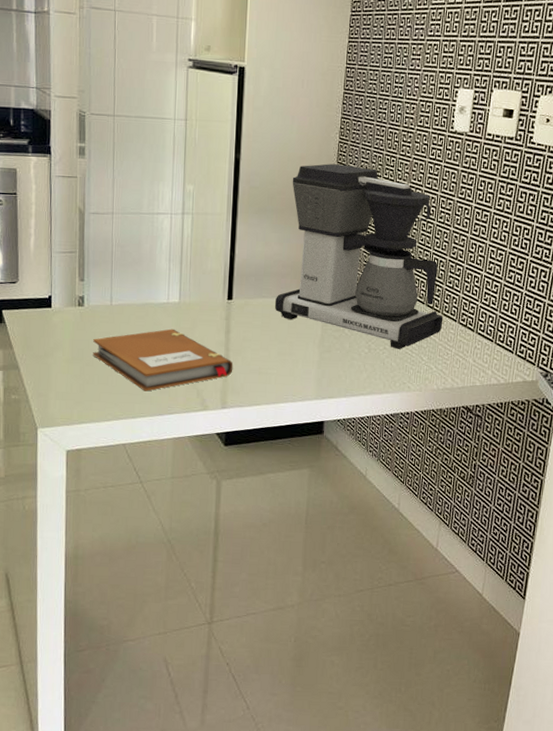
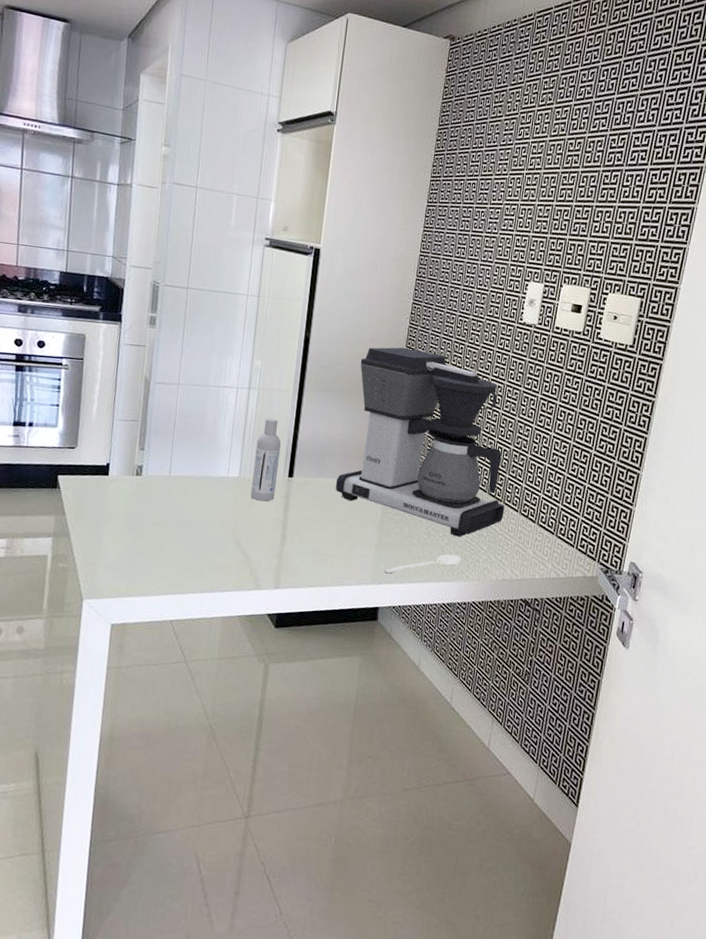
notebook: present [93,328,233,392] -> none [147,503,290,567]
bottle: none [192,242,218,325] -> present [250,417,281,502]
stirrer: none [328,366,403,389] -> present [384,554,461,574]

